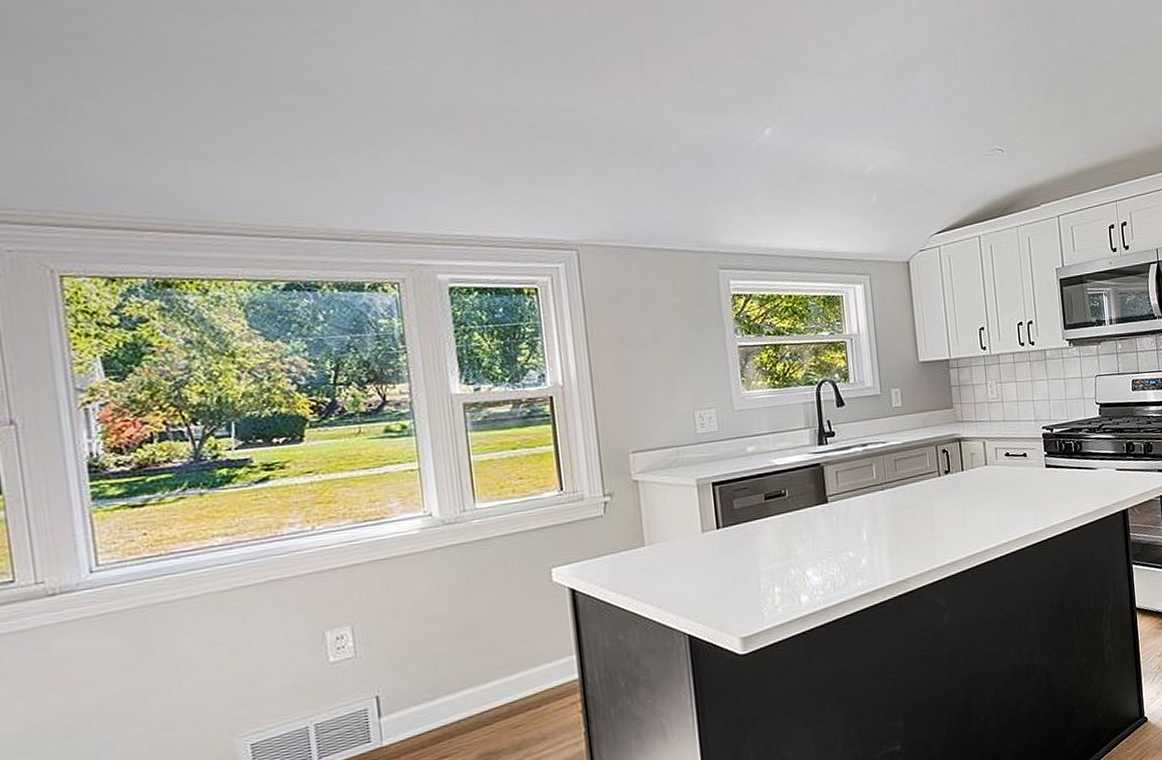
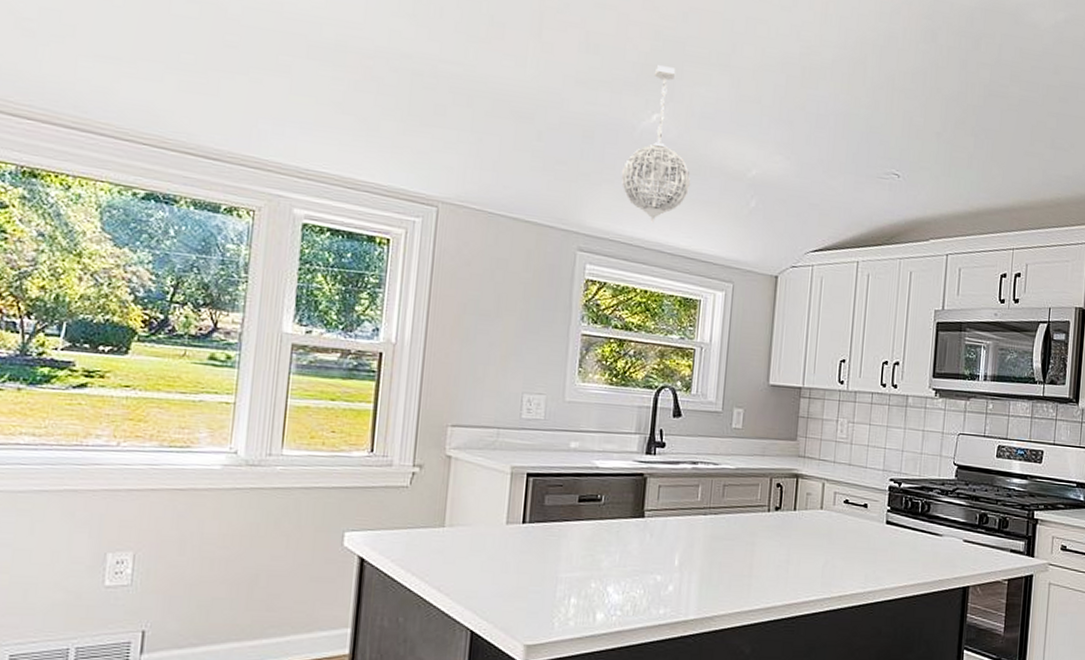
pendant light: none [746,82,813,231] -> present [621,65,691,223]

